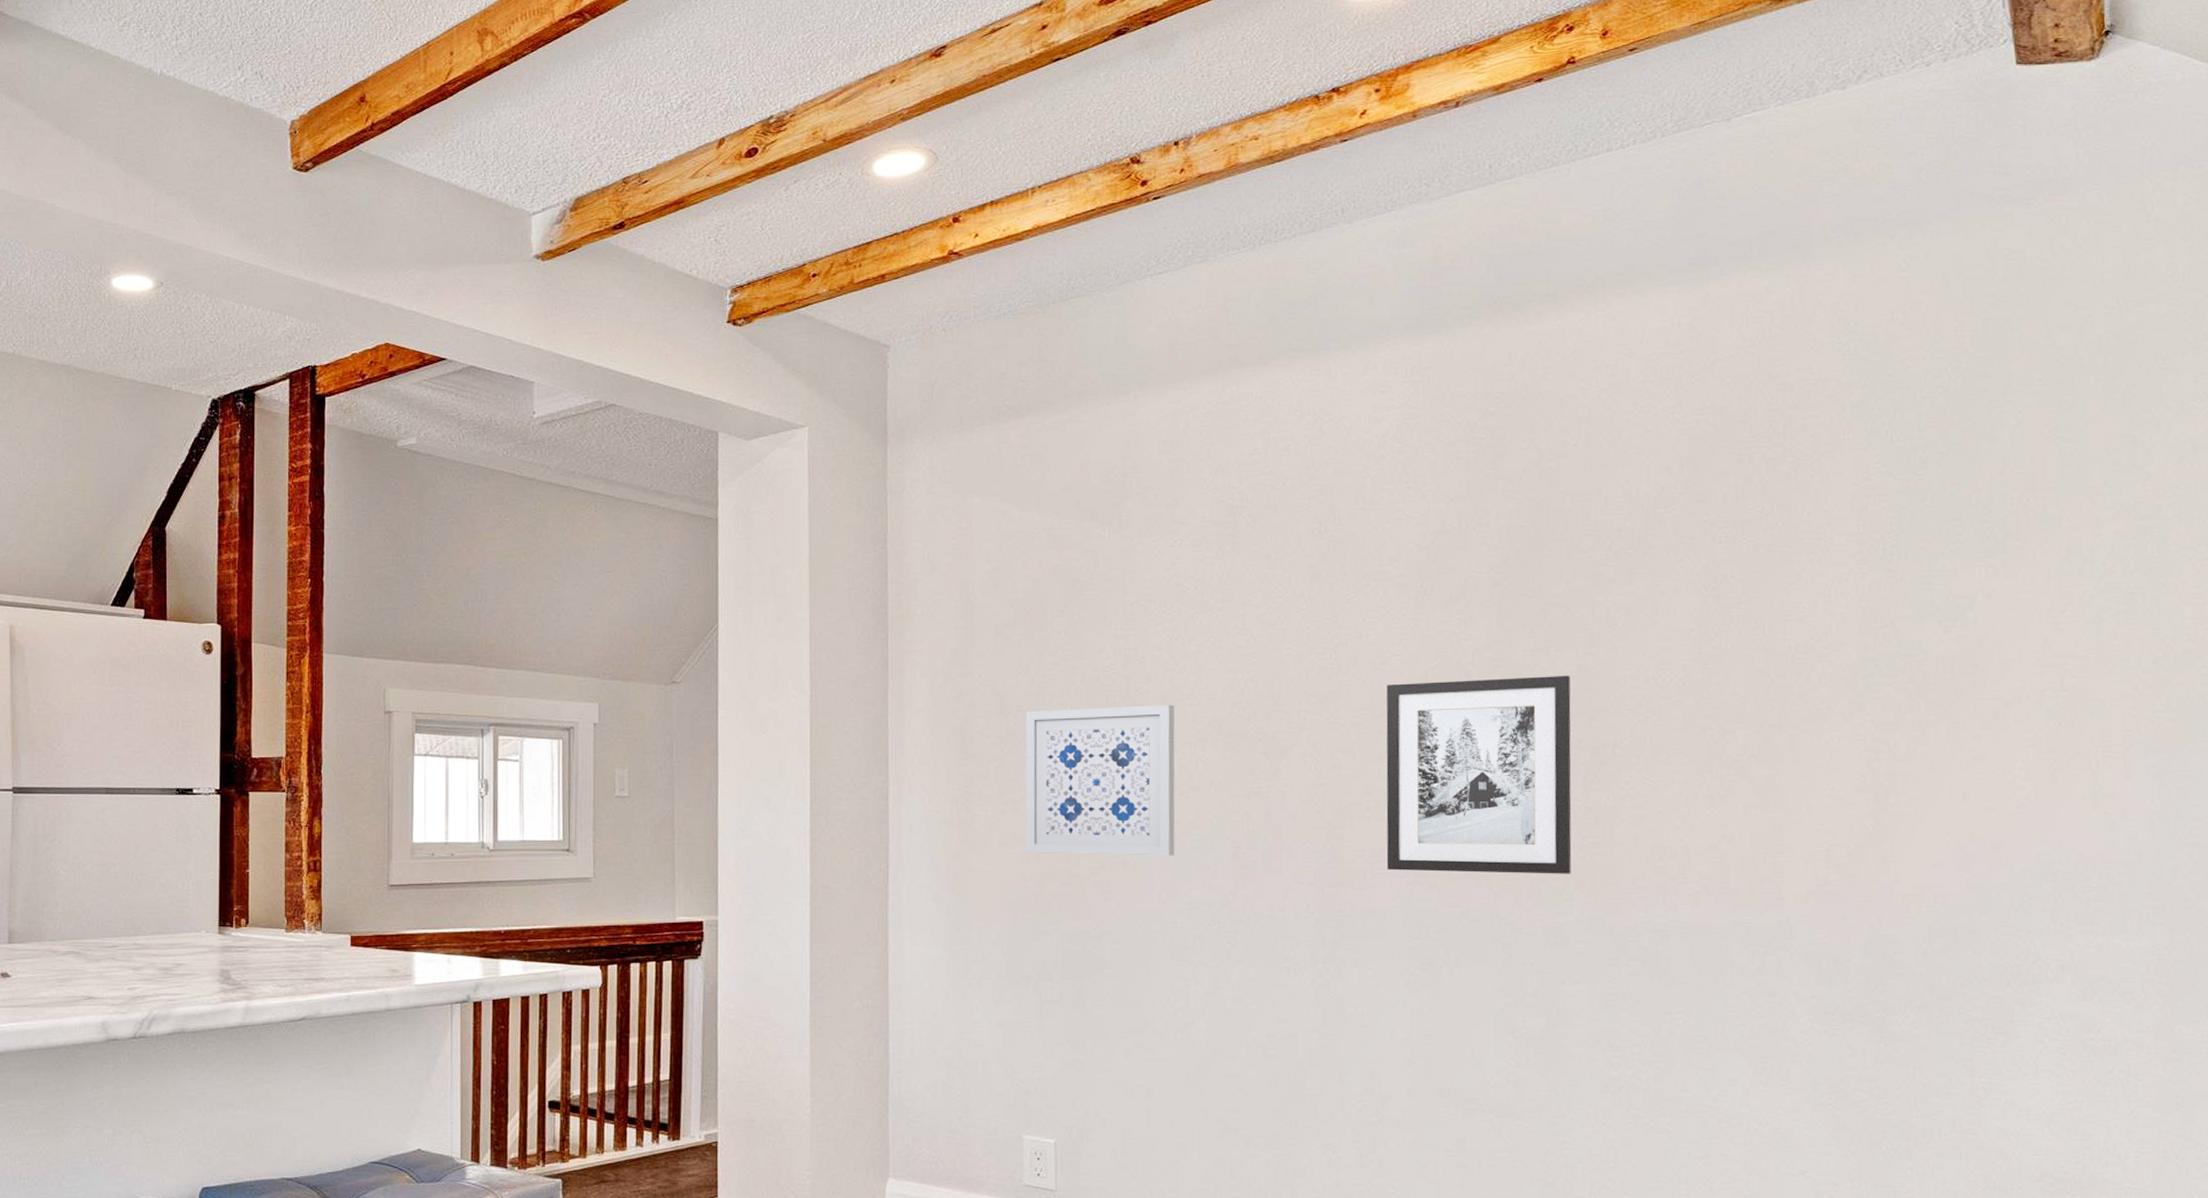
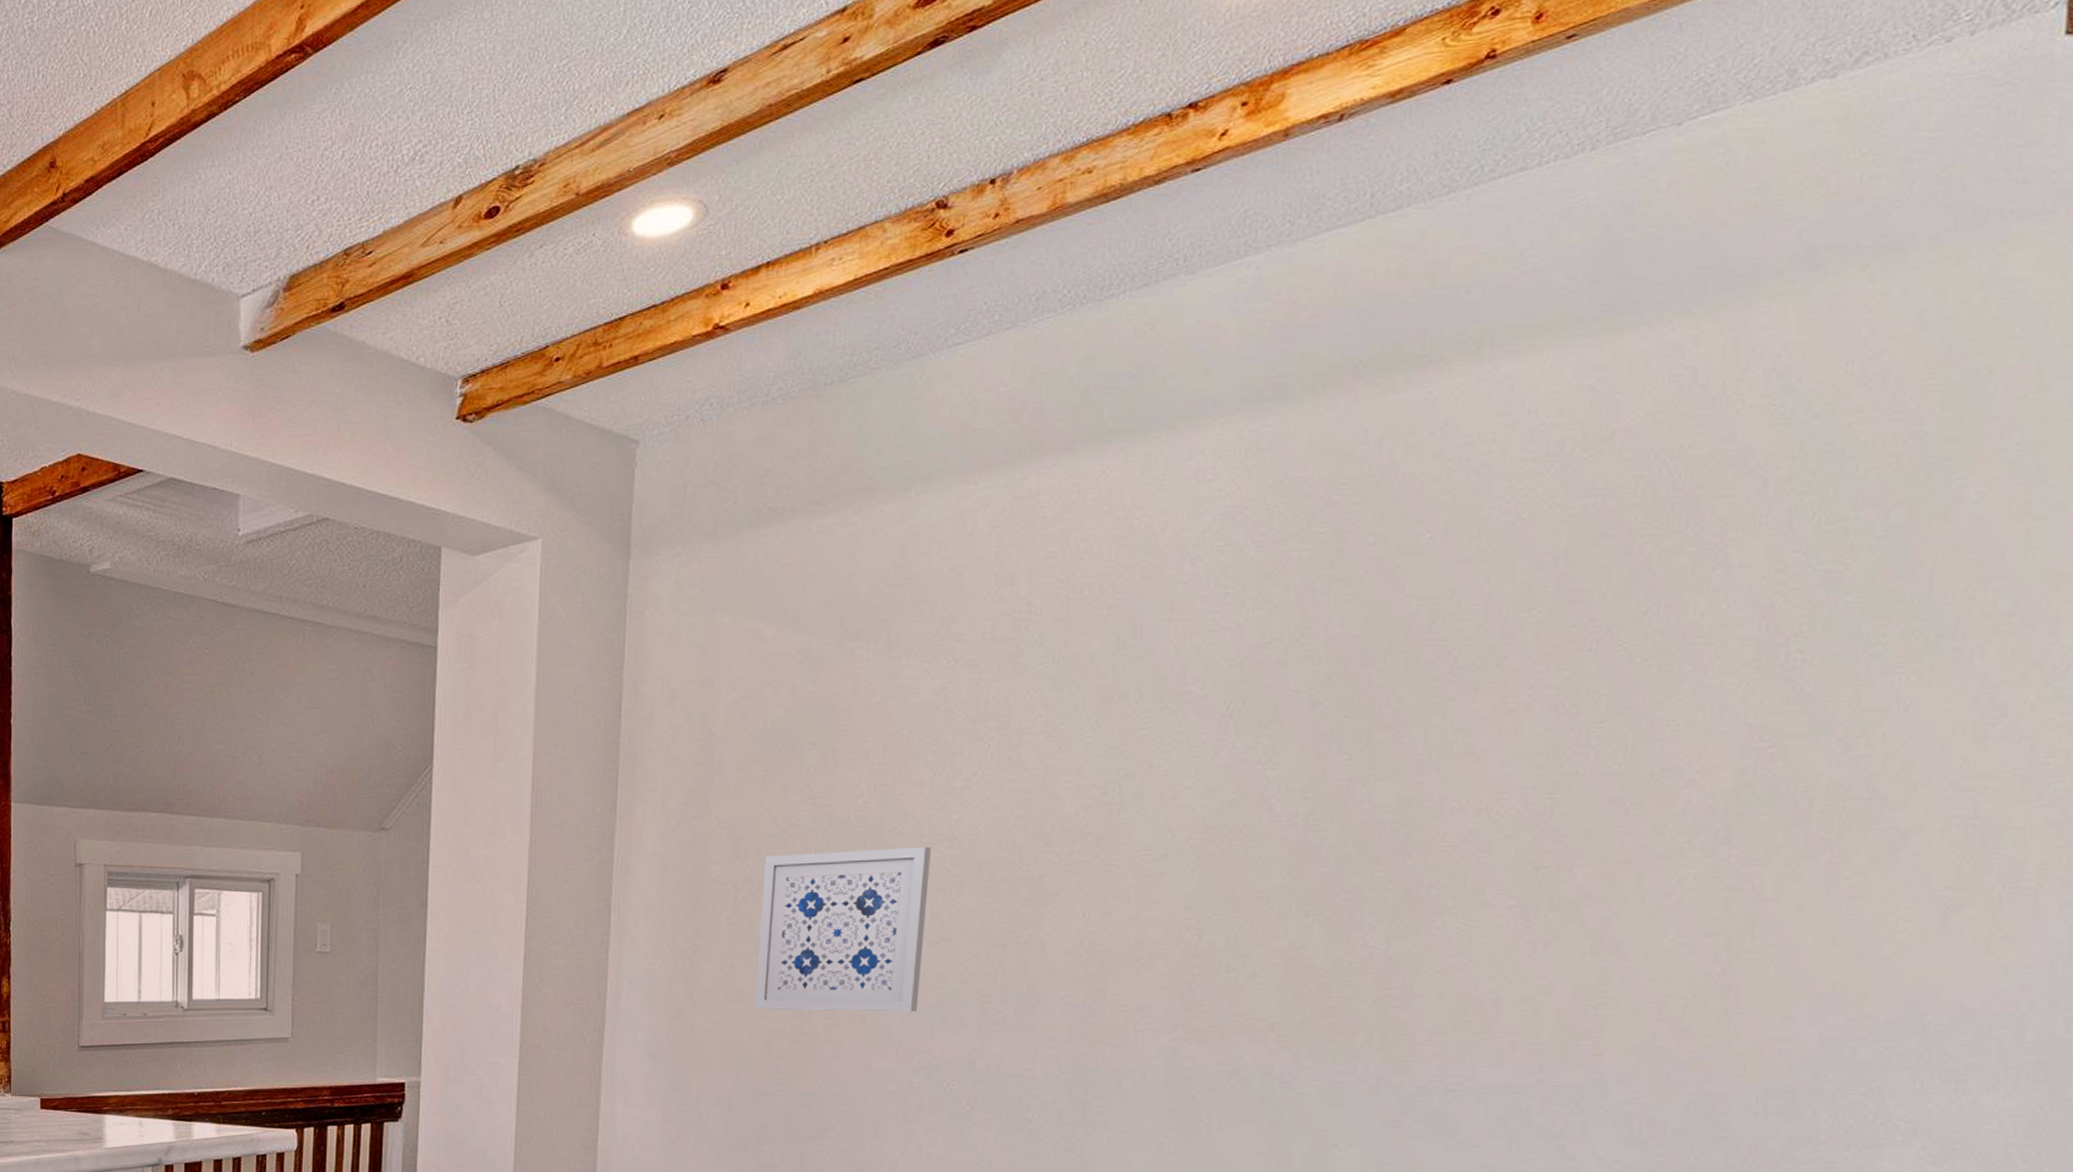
wall art: present [1386,676,1572,874] -> none [1152,808,1388,1030]

